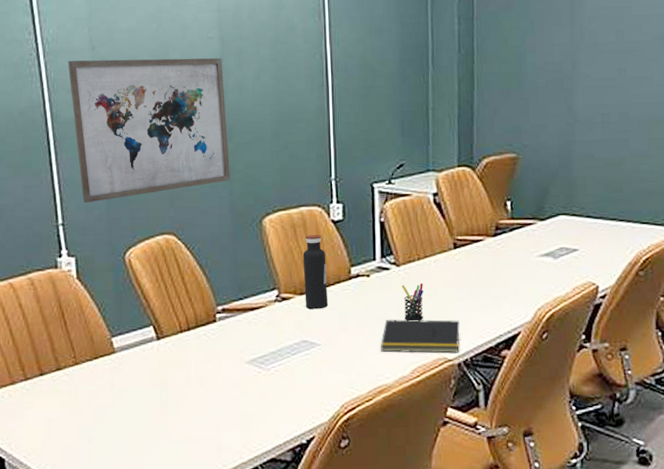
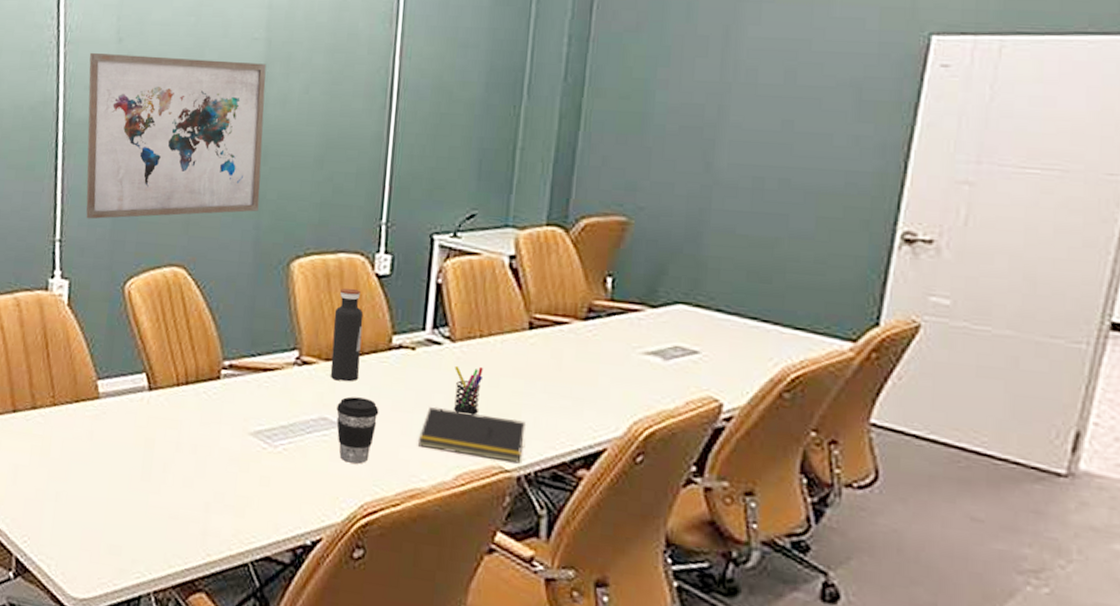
coffee cup: none [313,320,348,373] -> present [336,396,379,464]

